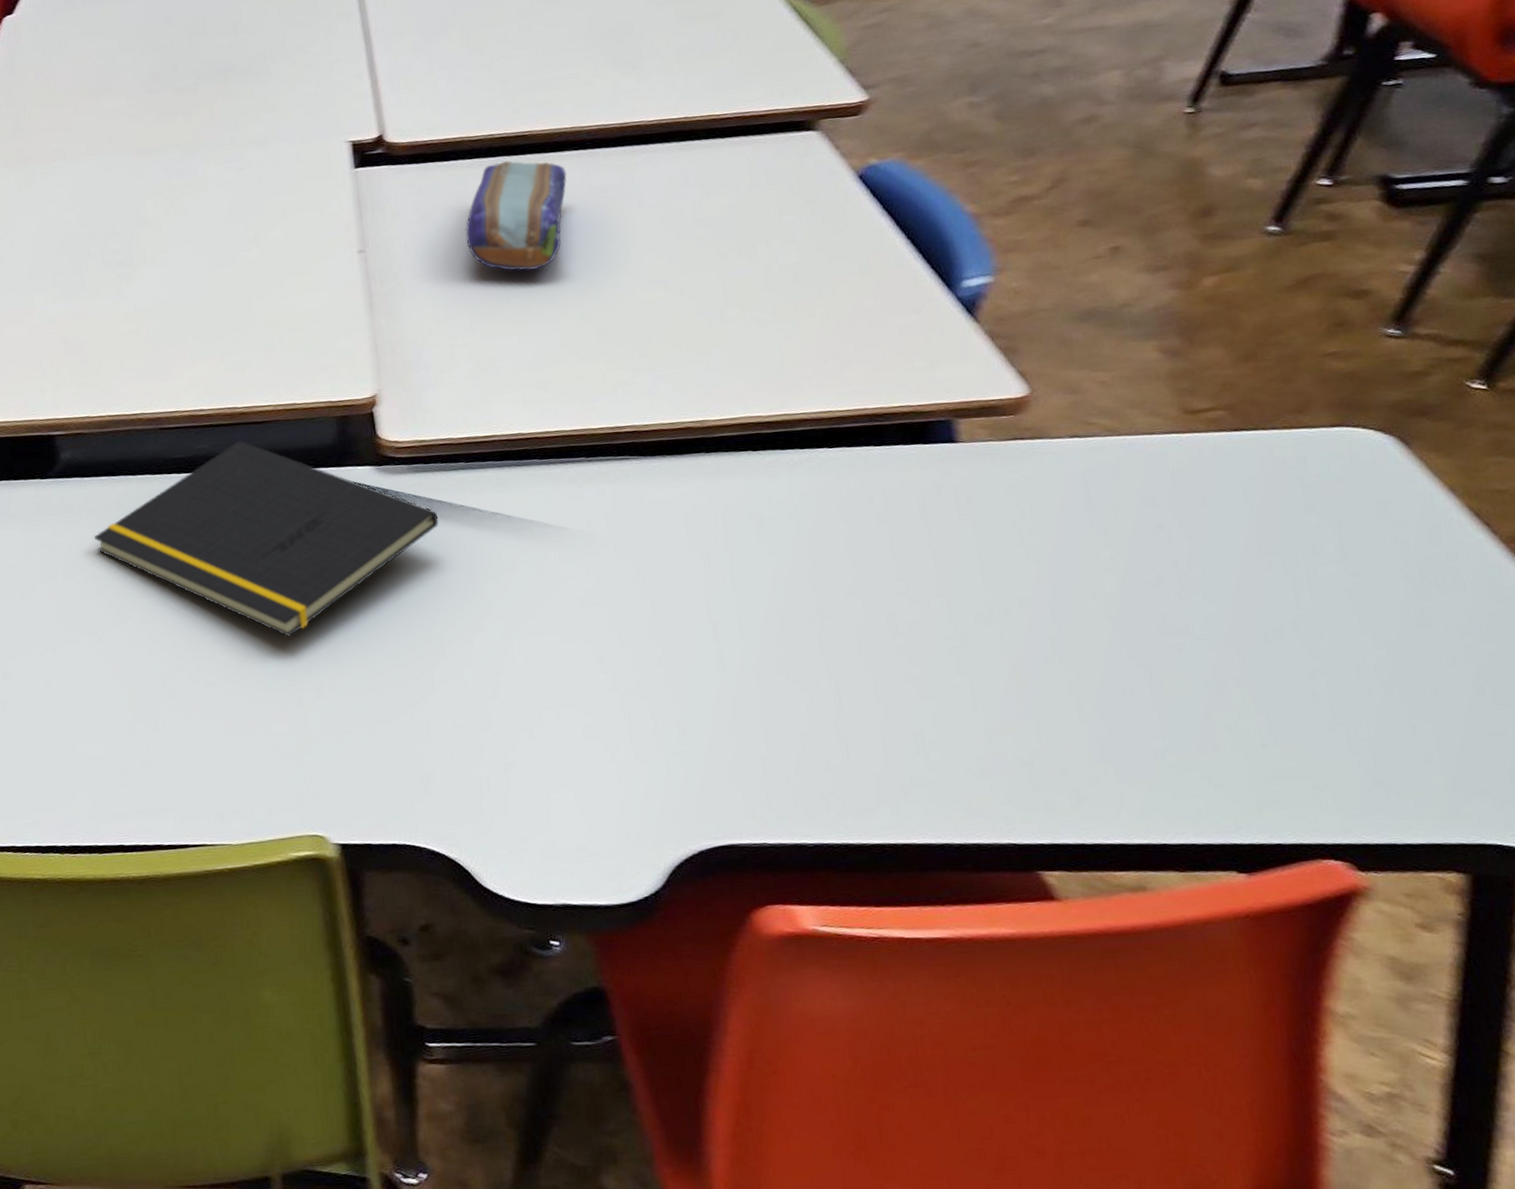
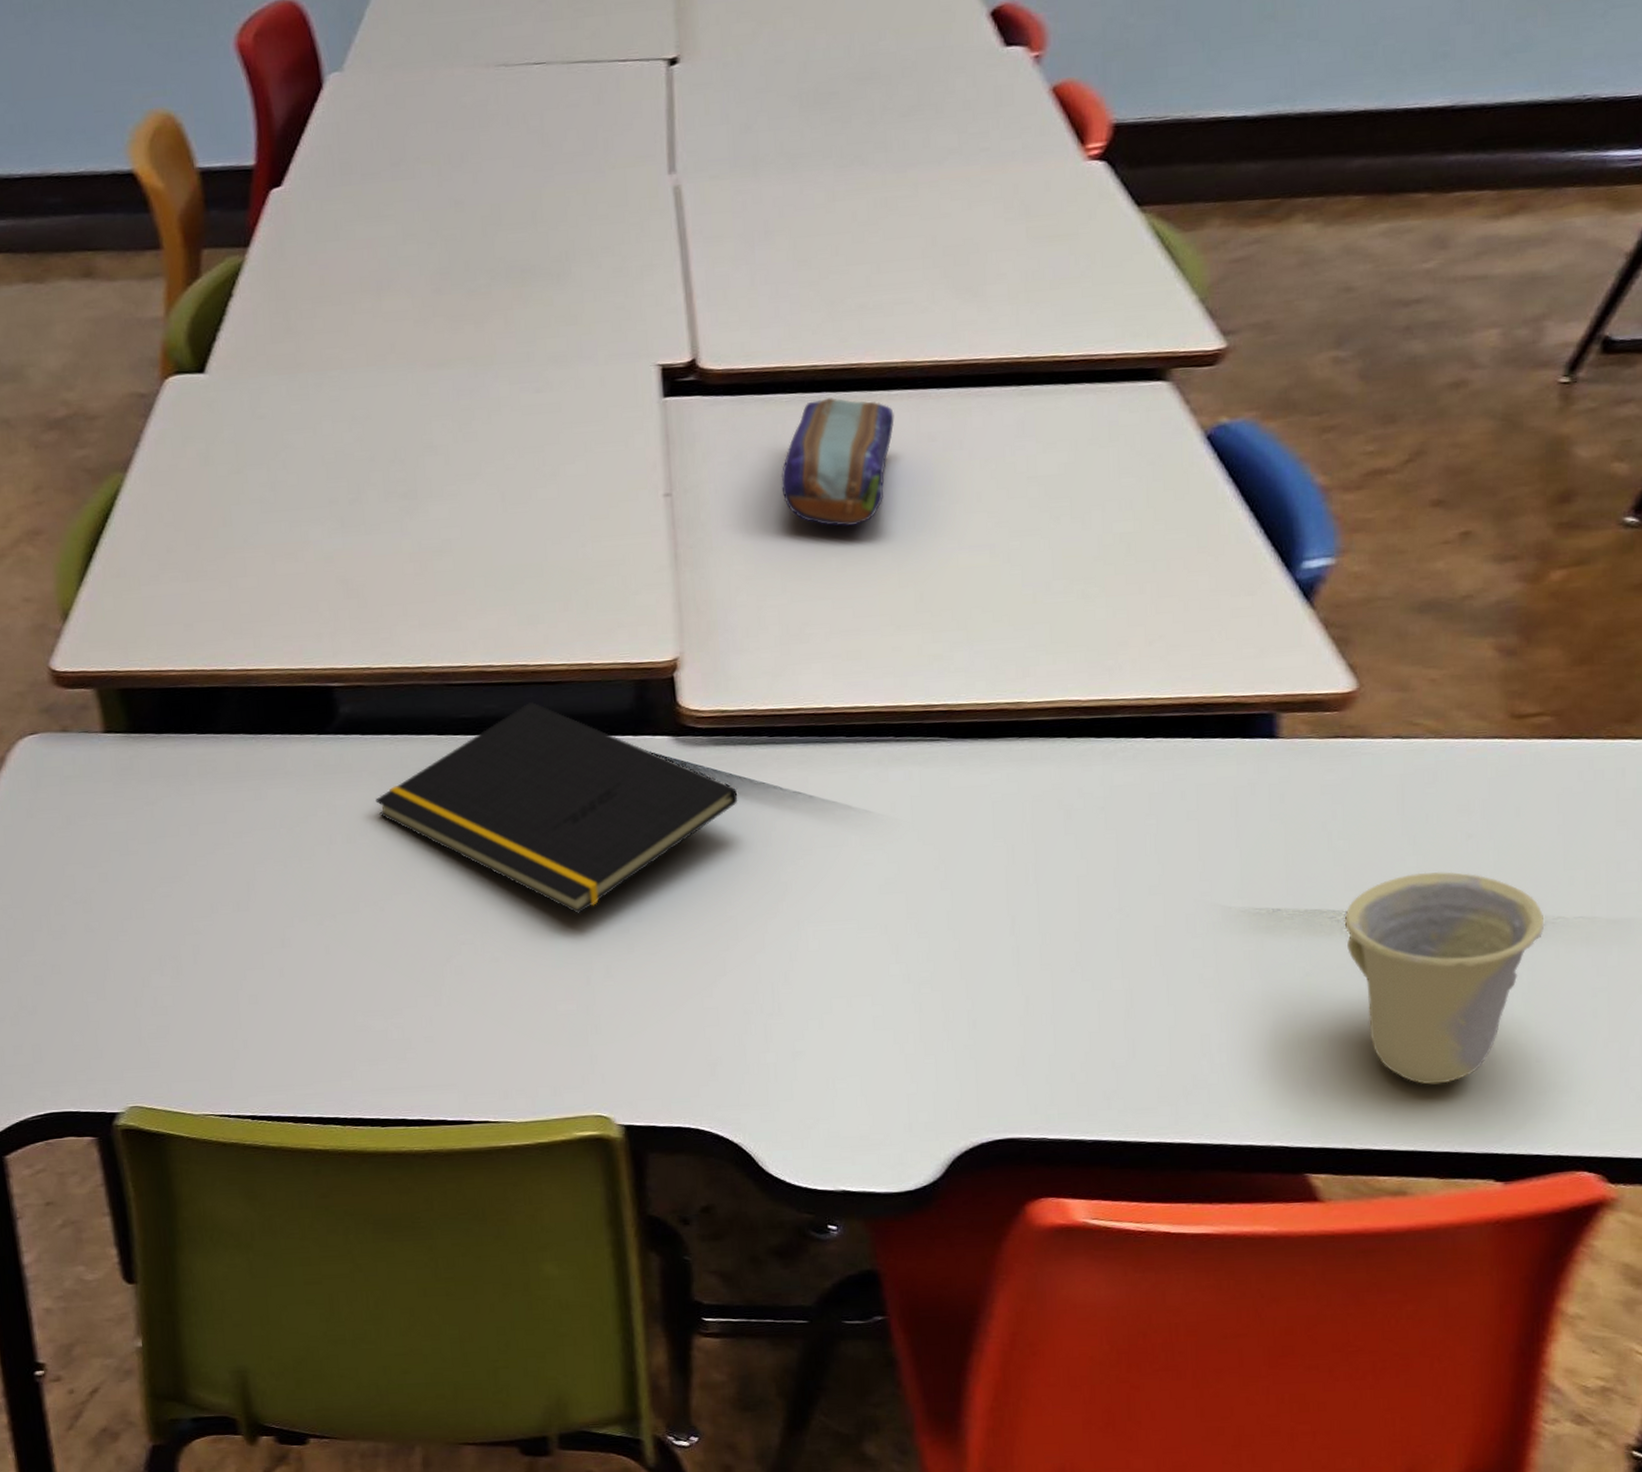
cup: none [1045,562,1249,775] -> present [1344,871,1545,1085]

